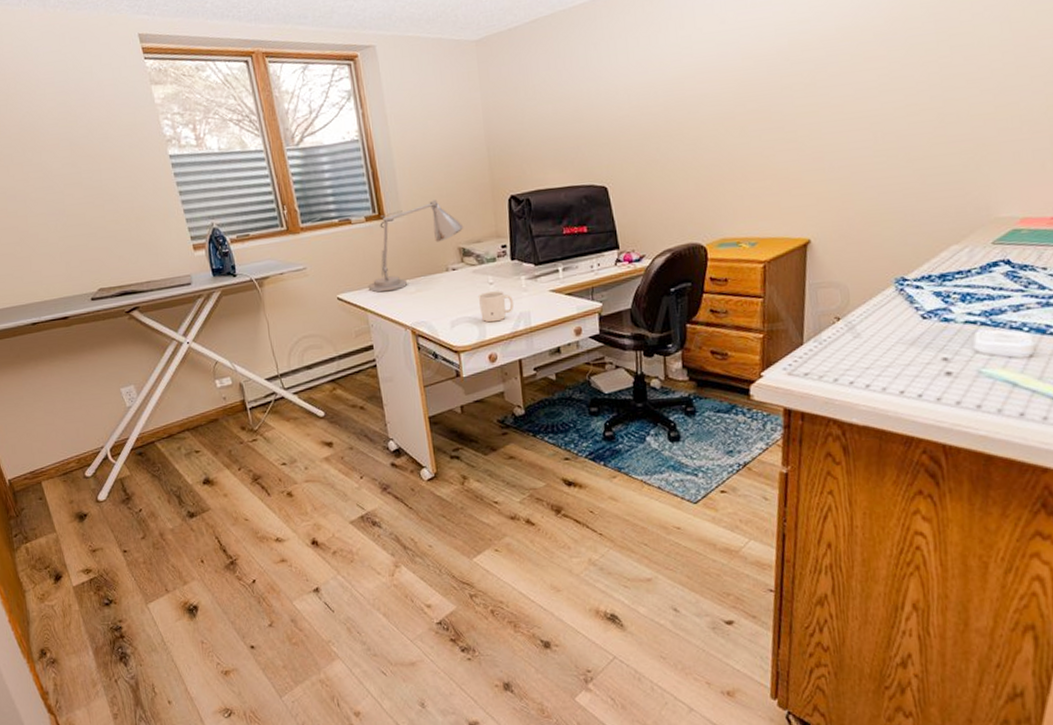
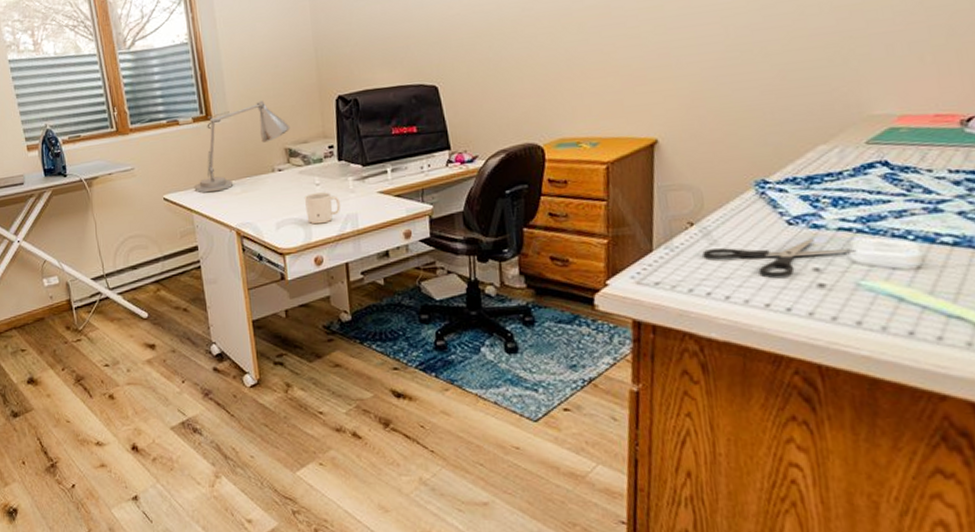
scissors: none [847,331,980,367] -> present [702,238,857,278]

